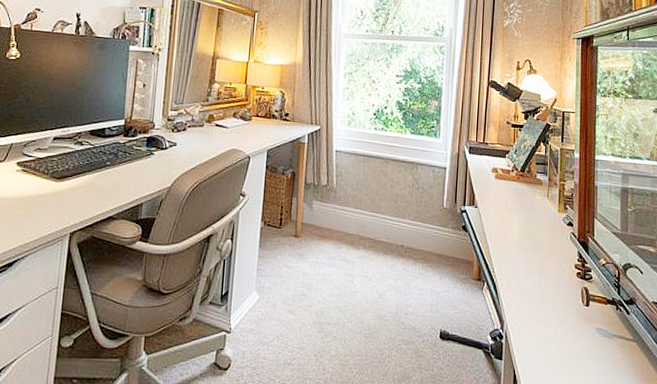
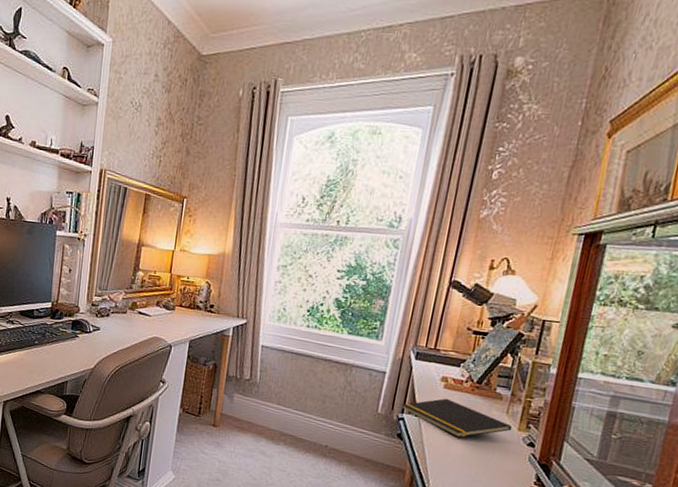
notepad: none [462,188,554,225] -> present [401,398,513,438]

